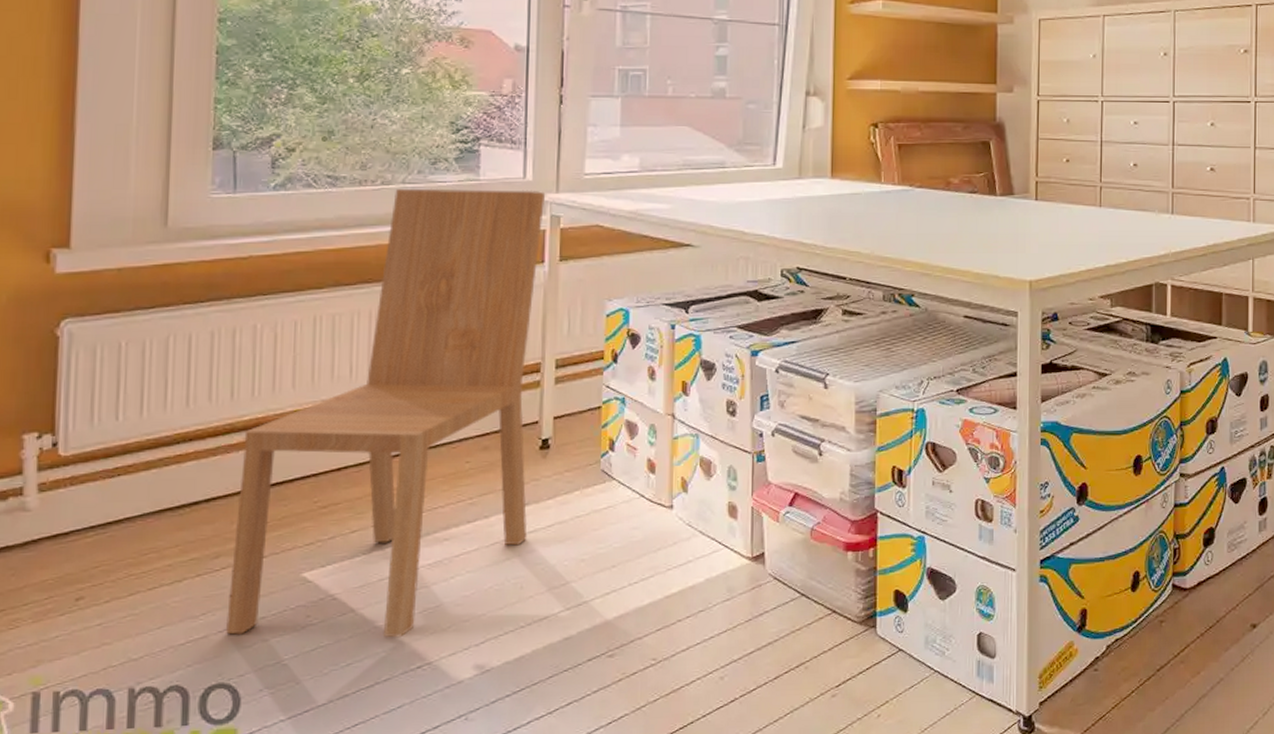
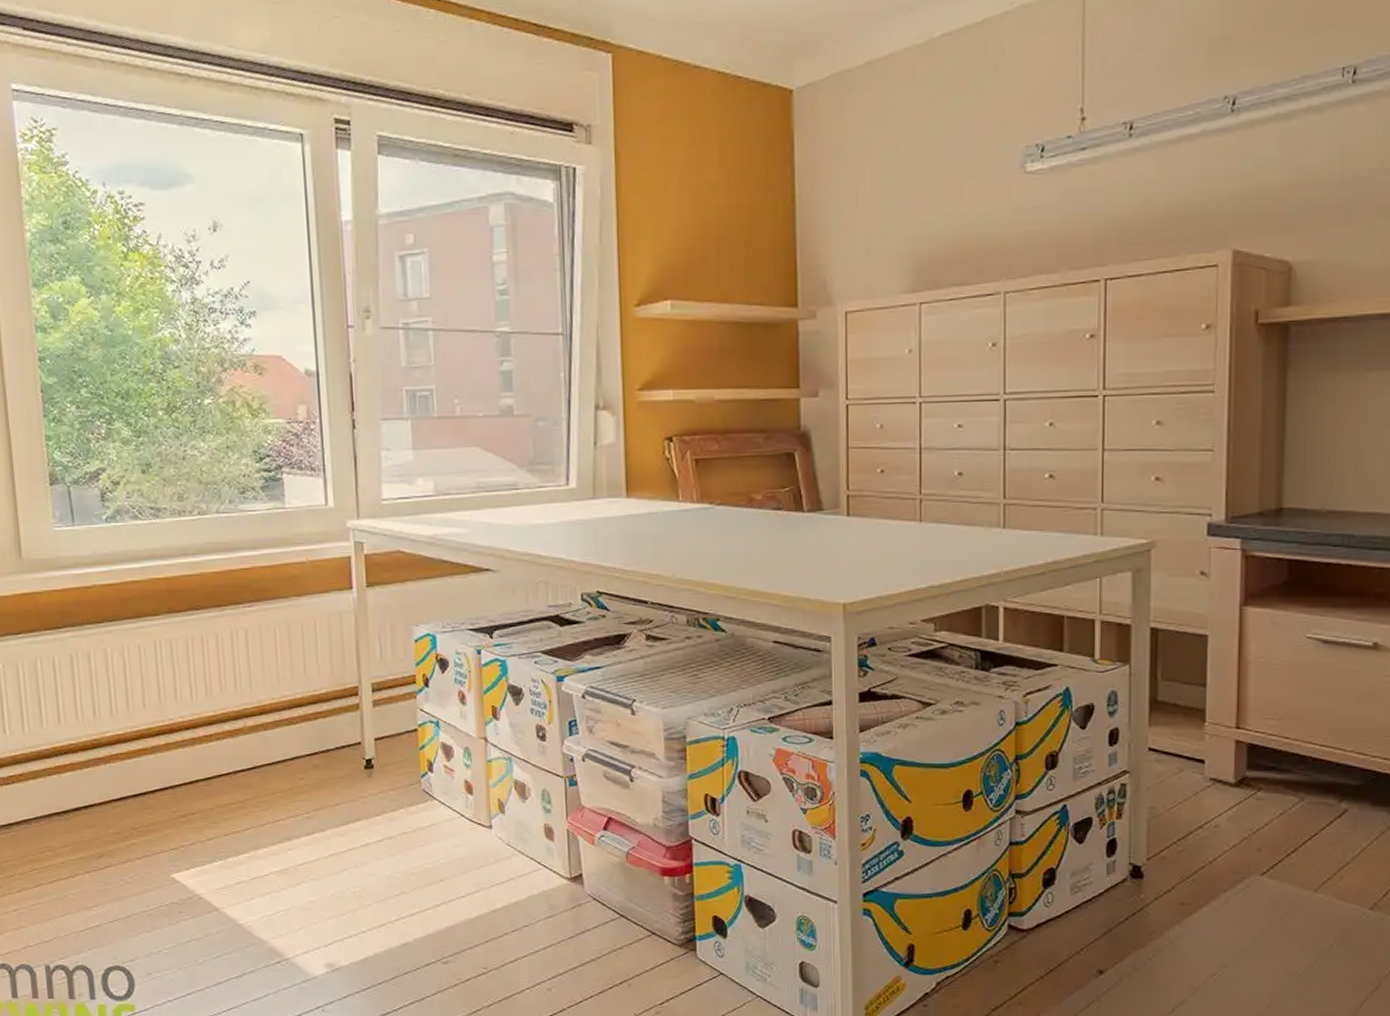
dining chair: present [225,188,546,638] -> none [109,517,361,935]

